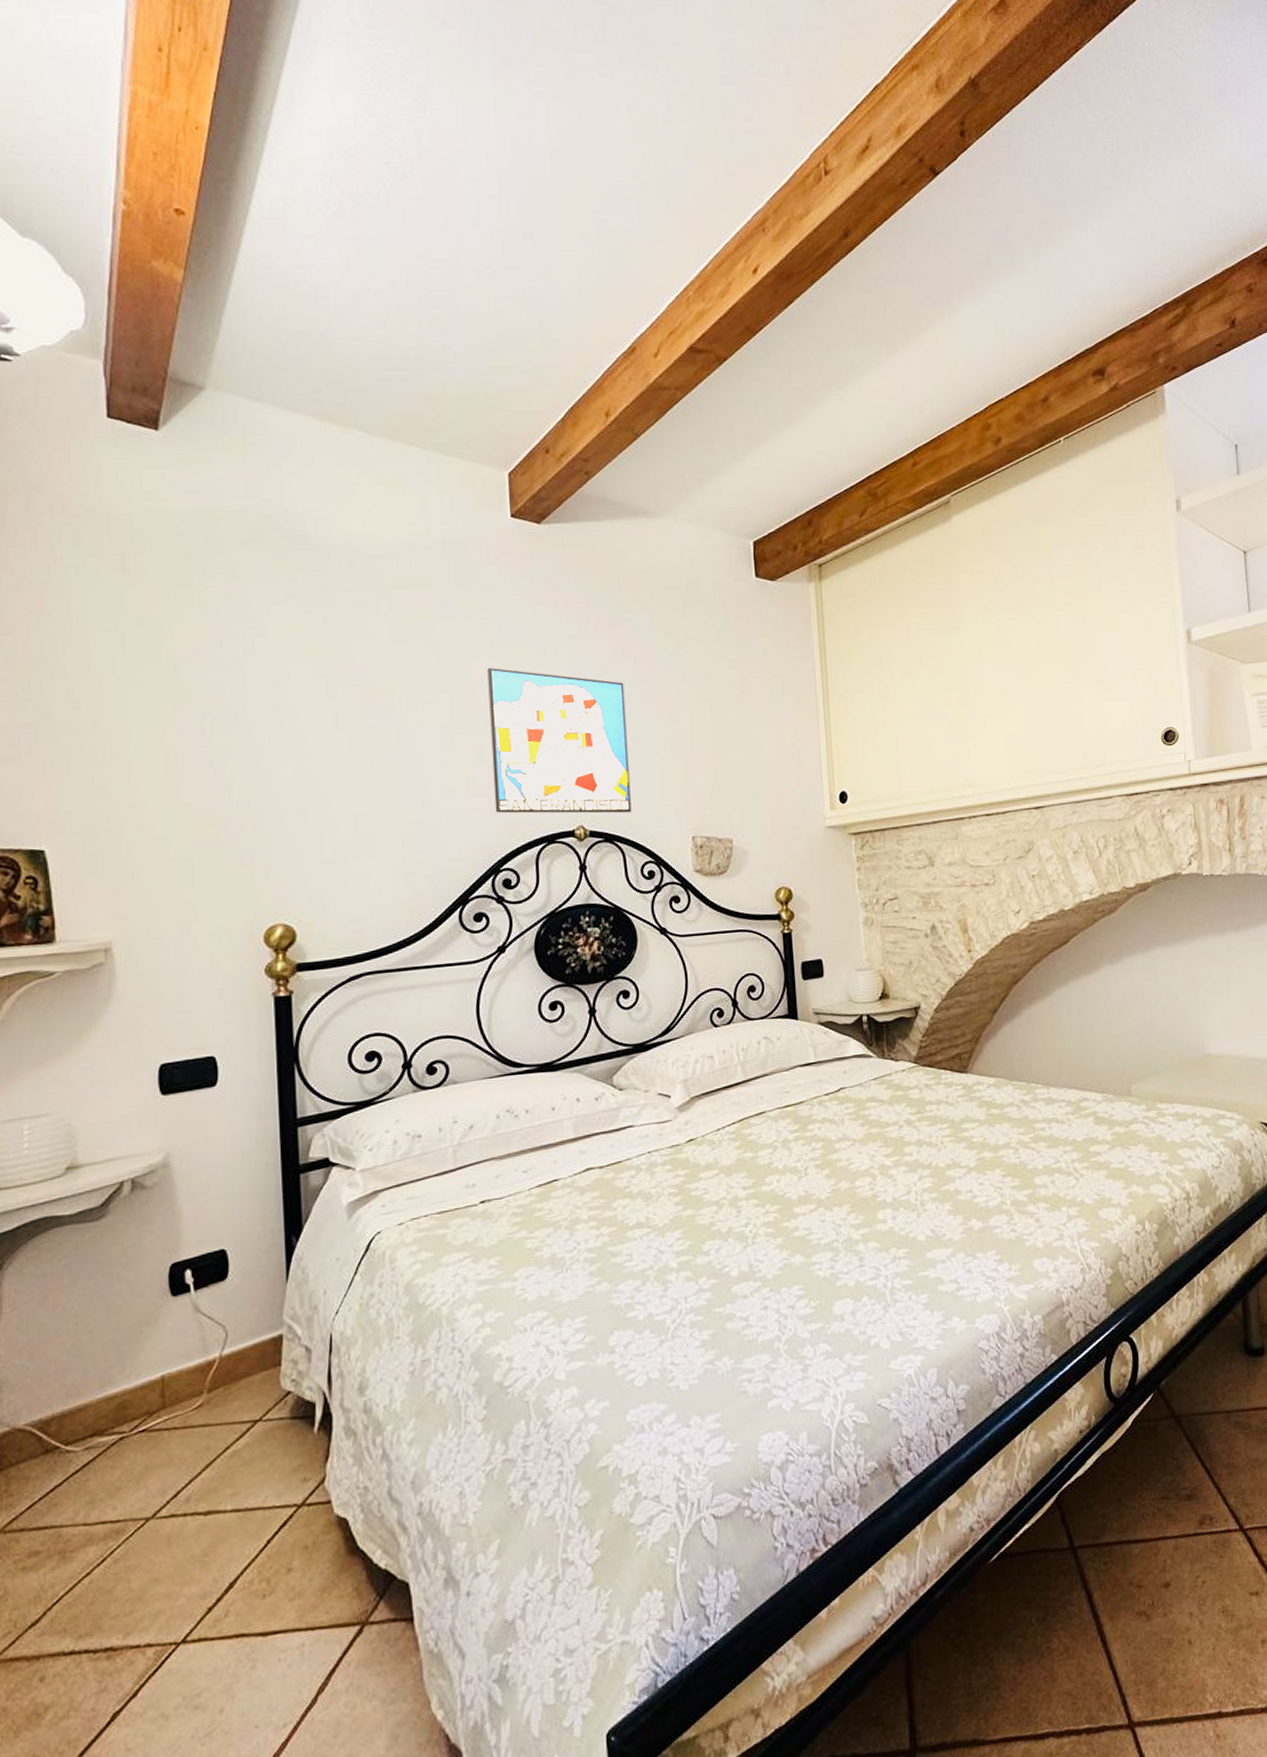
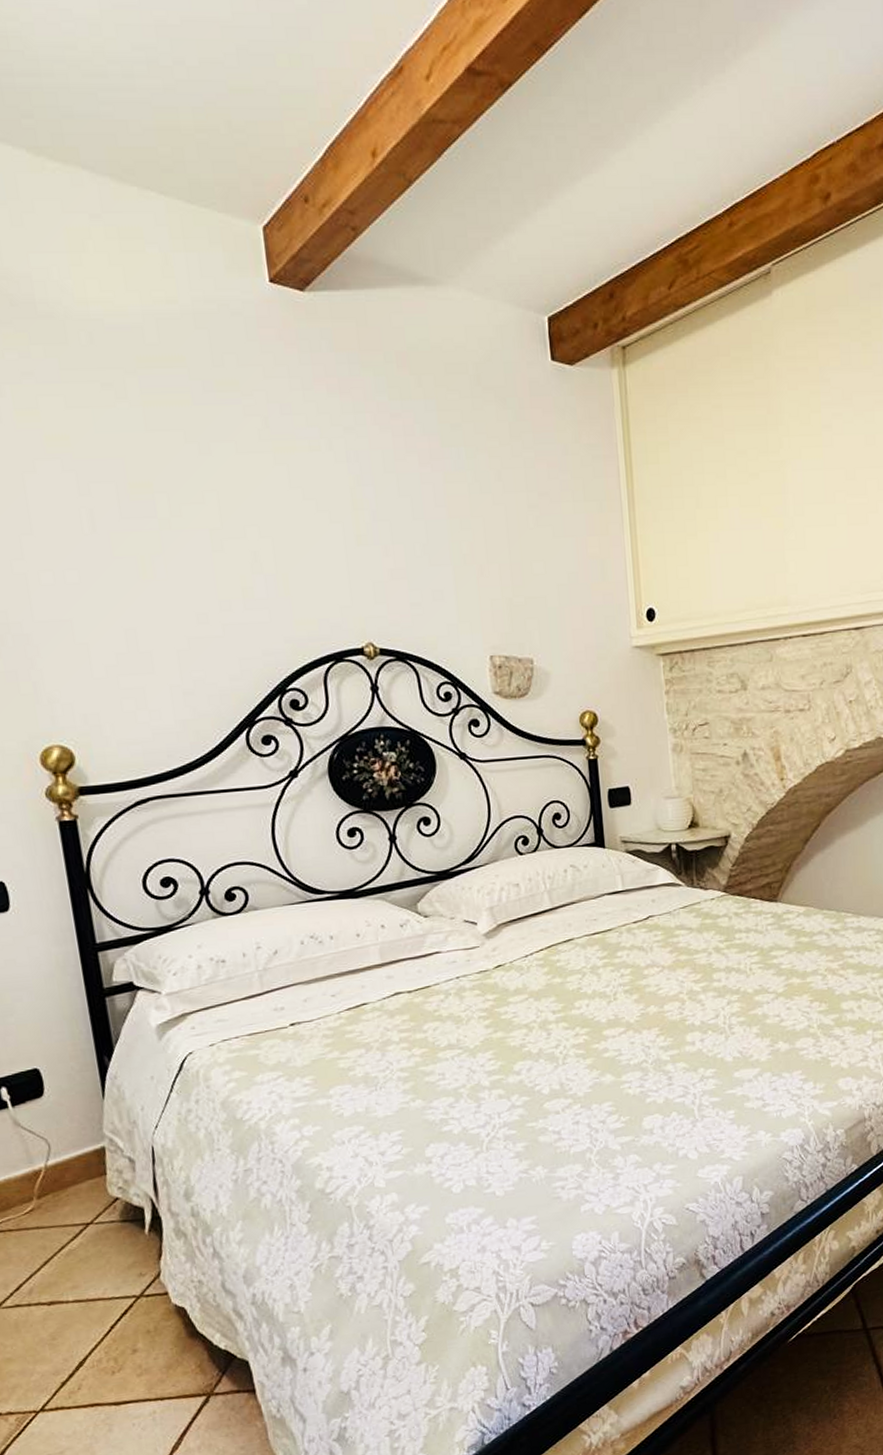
wall art: present [487,667,632,814] -> none [256,463,424,630]

